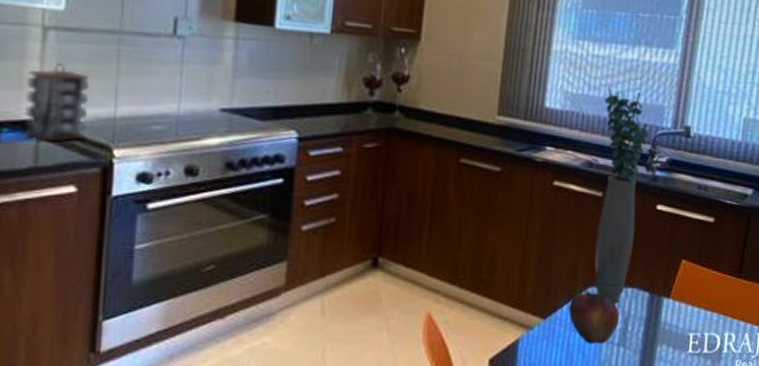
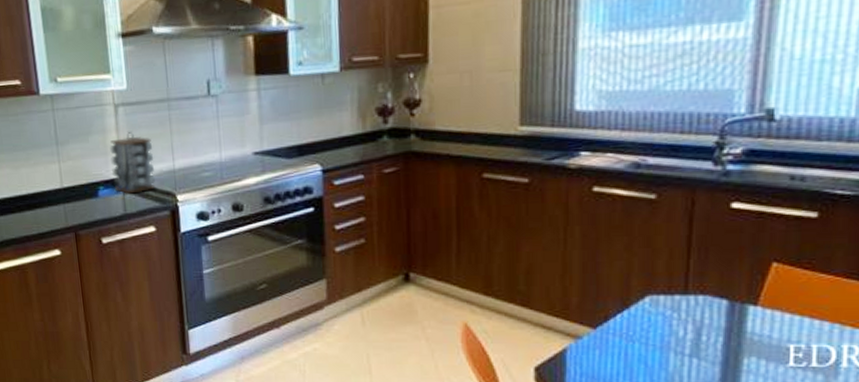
fruit: present [568,291,620,344] -> none [623,300,690,355]
vase: present [594,86,649,303] -> none [650,76,714,312]

